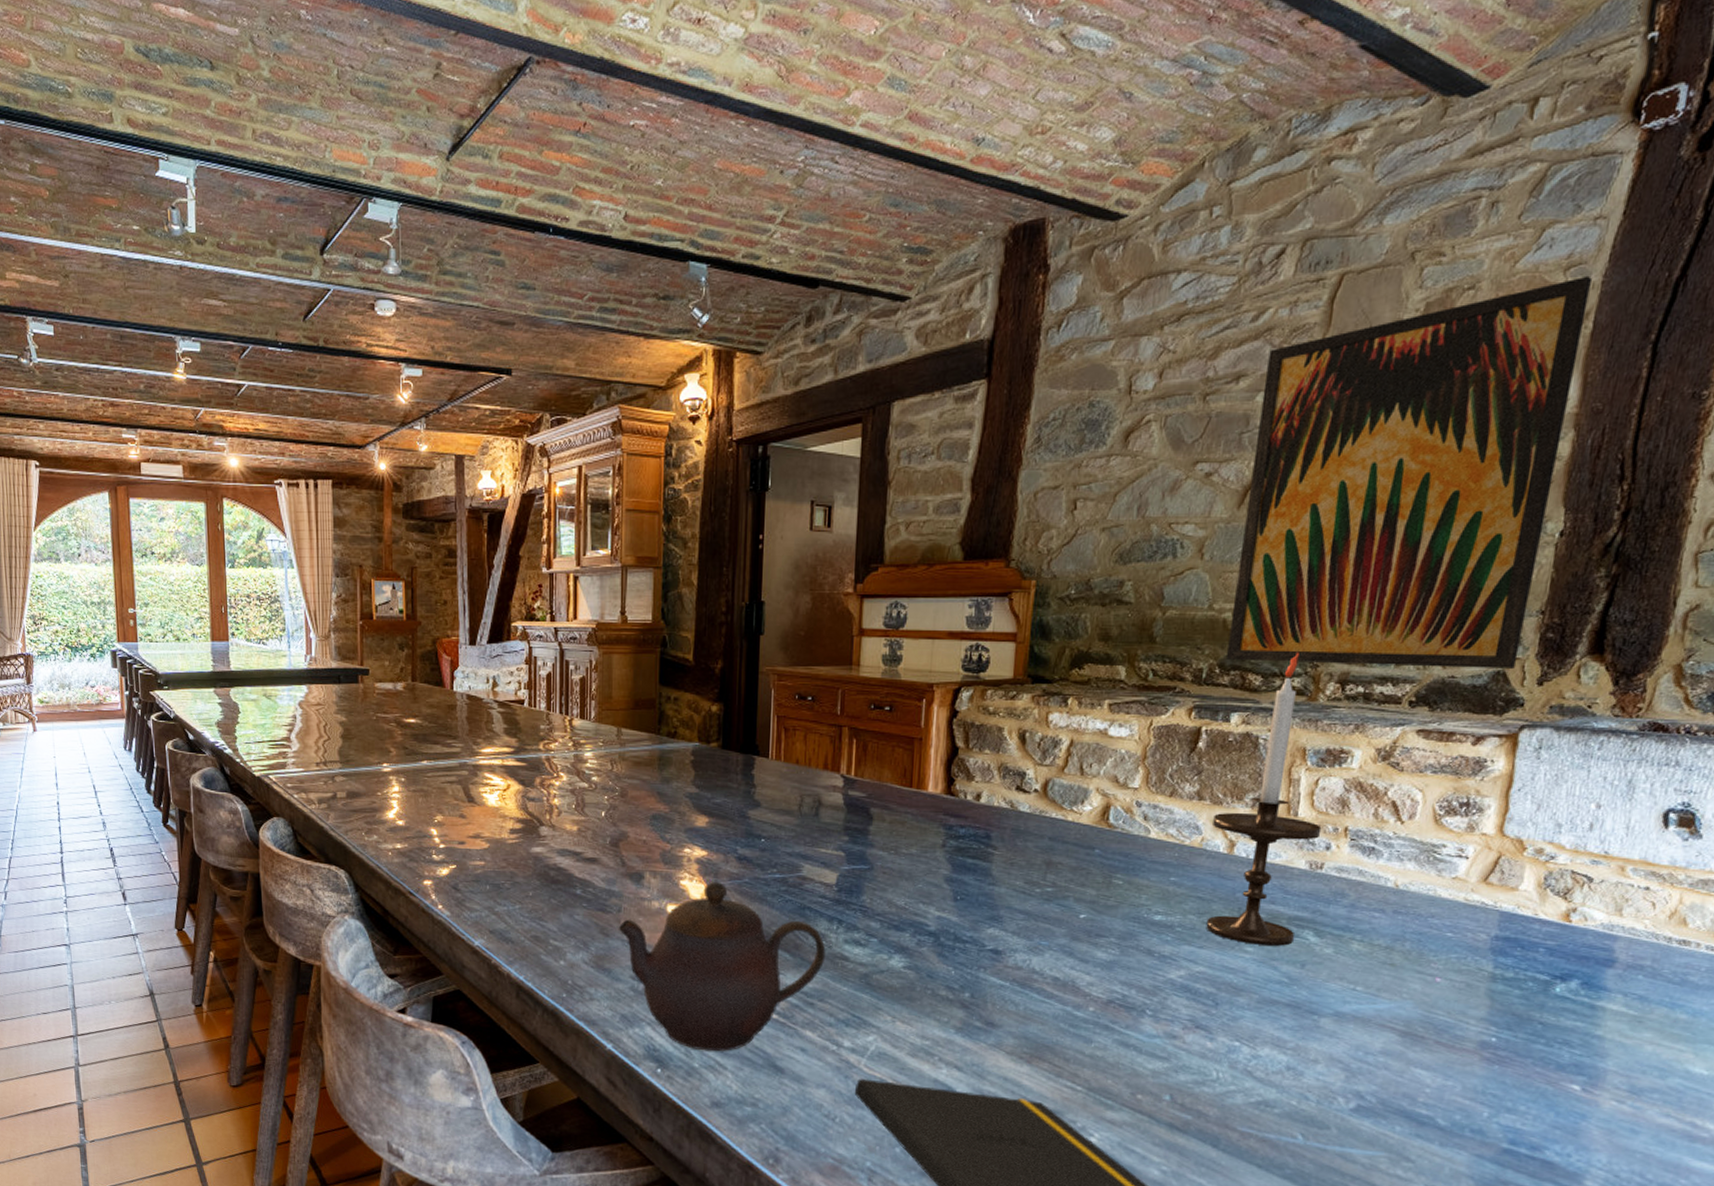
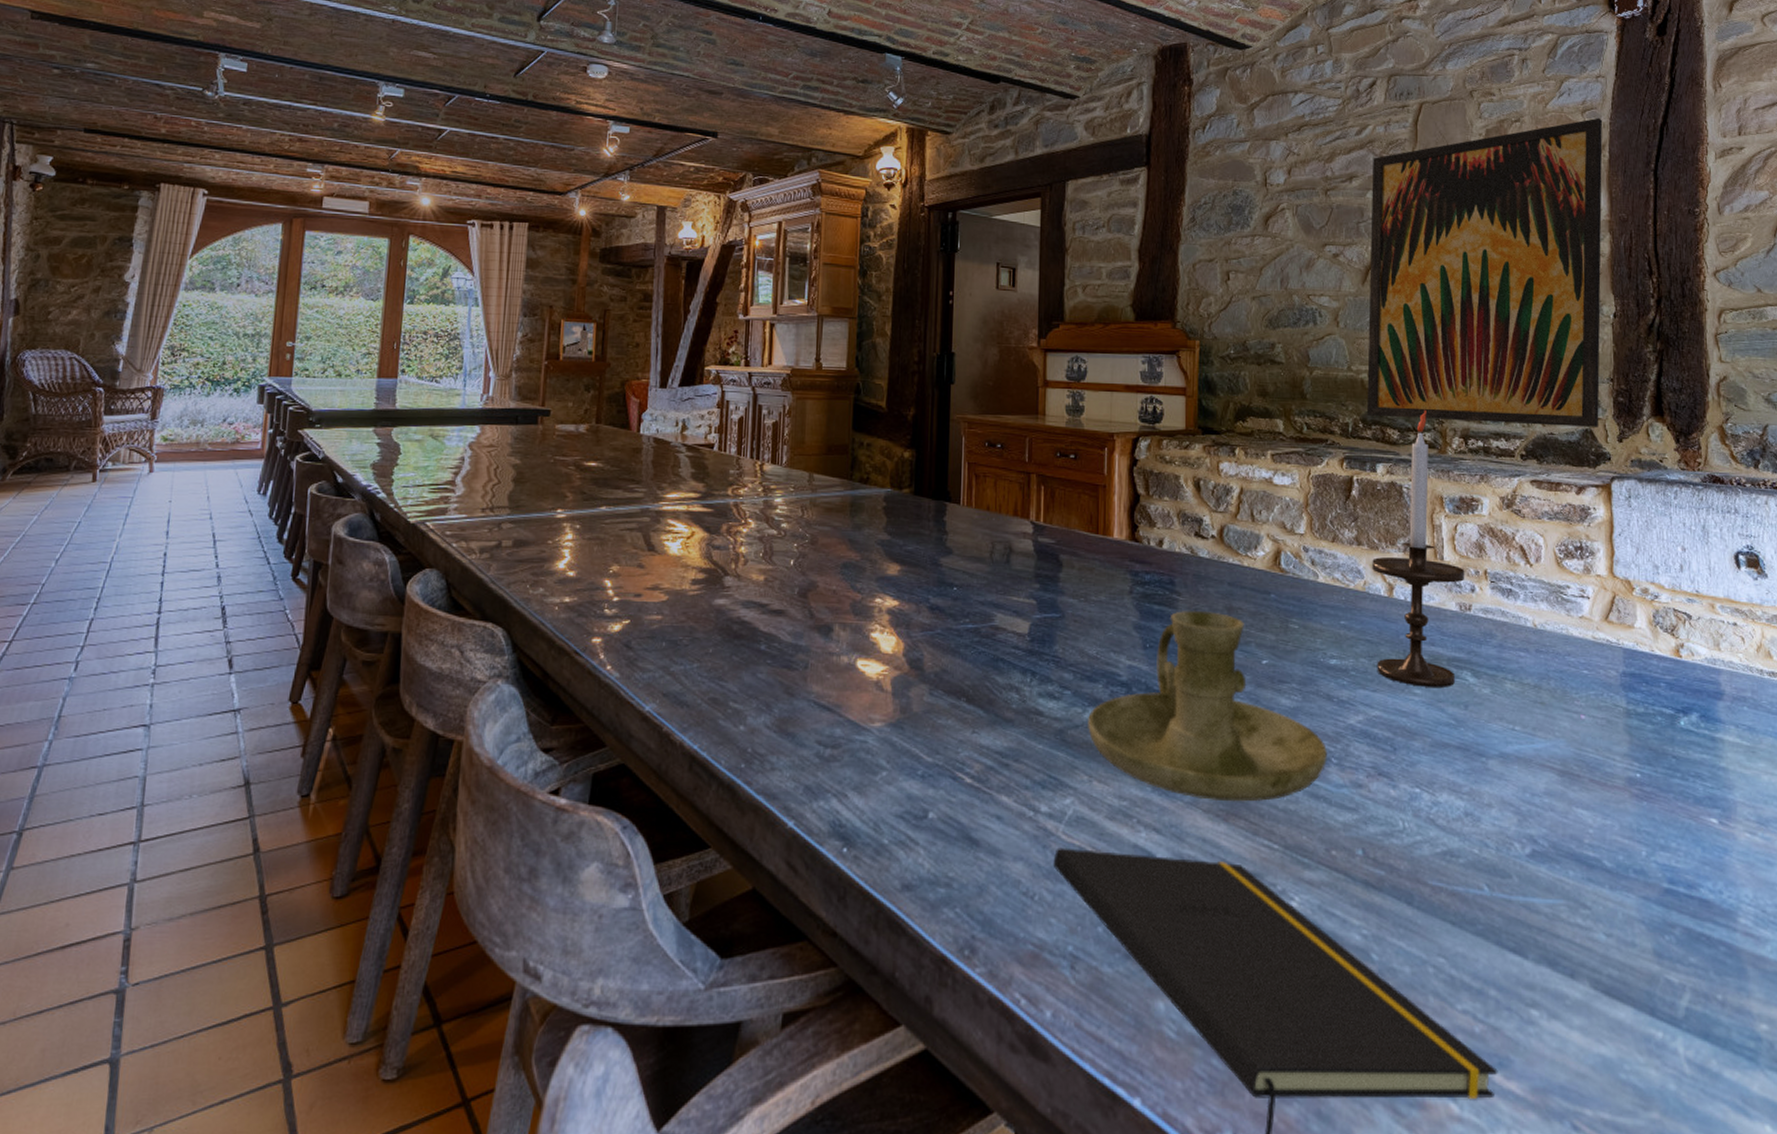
teapot: present [618,882,826,1052] -> none [804,634,1020,825]
candle holder: none [893,864,1142,1047] -> present [1088,610,1327,802]

